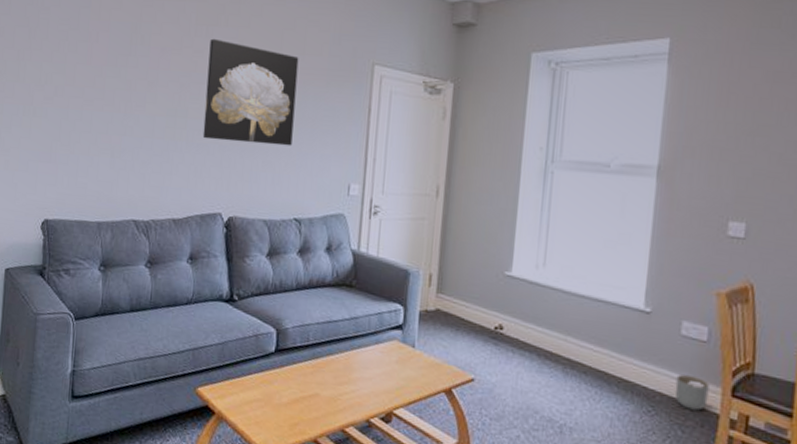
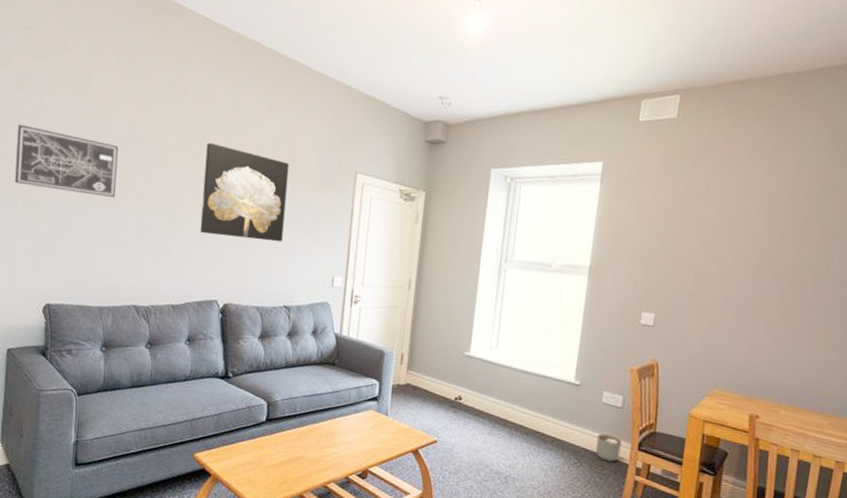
wall art: none [16,29,119,103] -> present [15,124,118,198]

